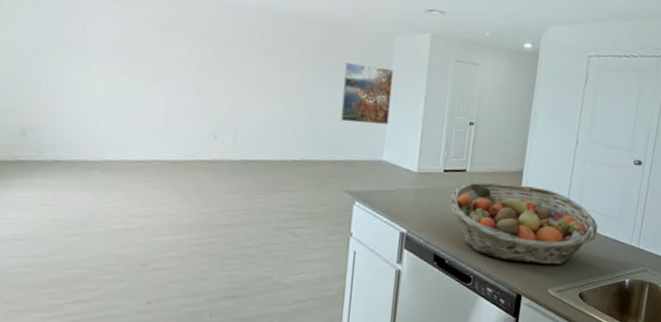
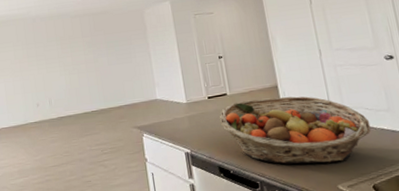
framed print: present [340,63,394,125] -> none [113,33,155,77]

